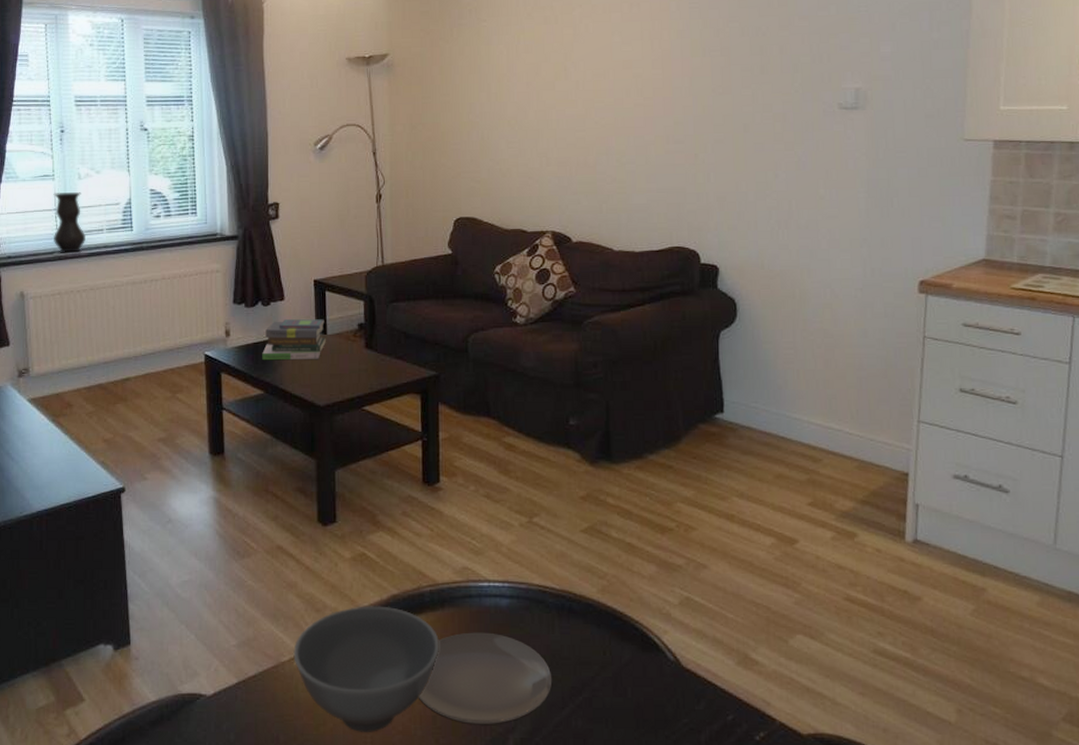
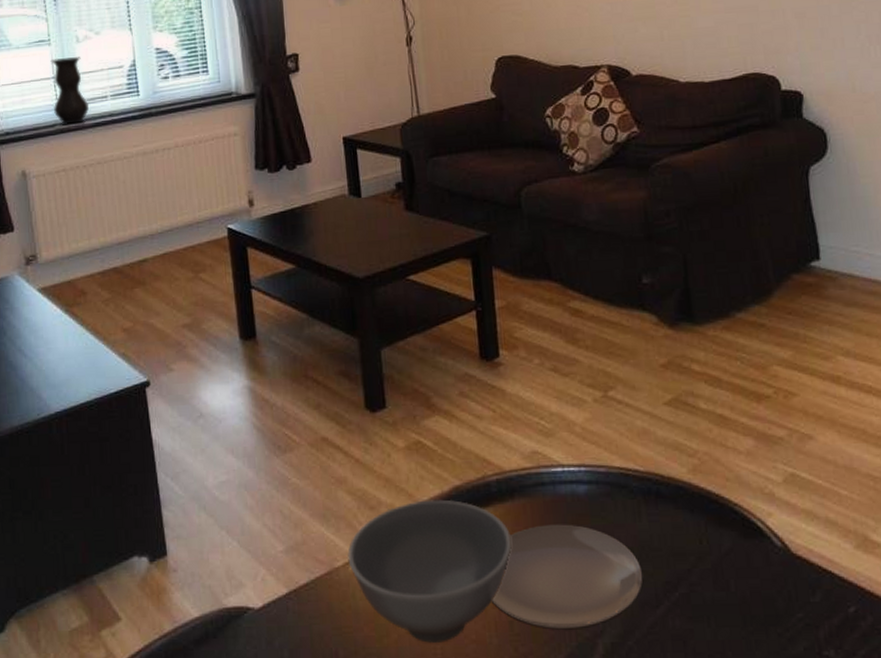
books: present [262,319,326,361] -> none [291,180,361,231]

